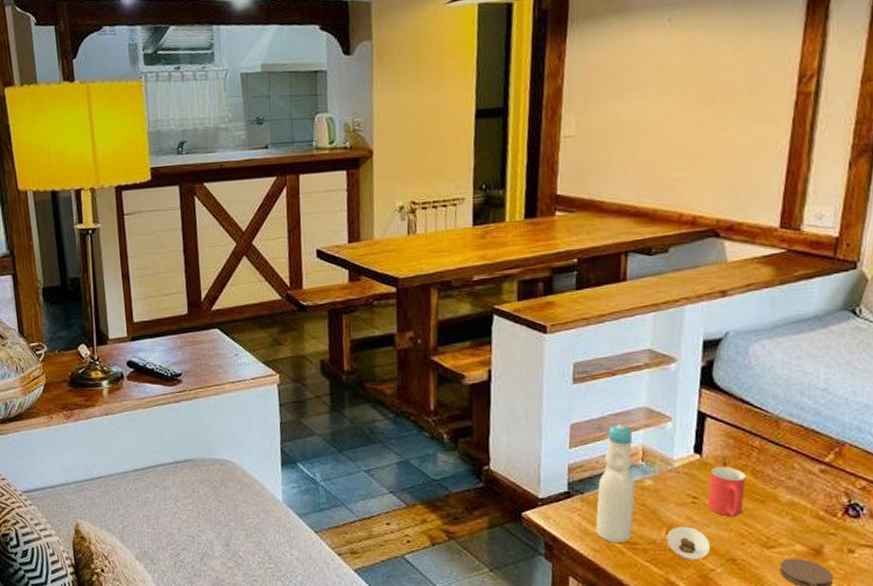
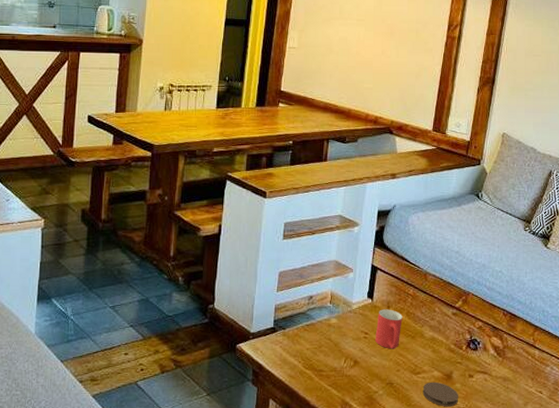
bottle: present [595,424,636,543] -> none [293,273,325,370]
saucer: present [668,526,711,561] -> none [345,356,376,385]

